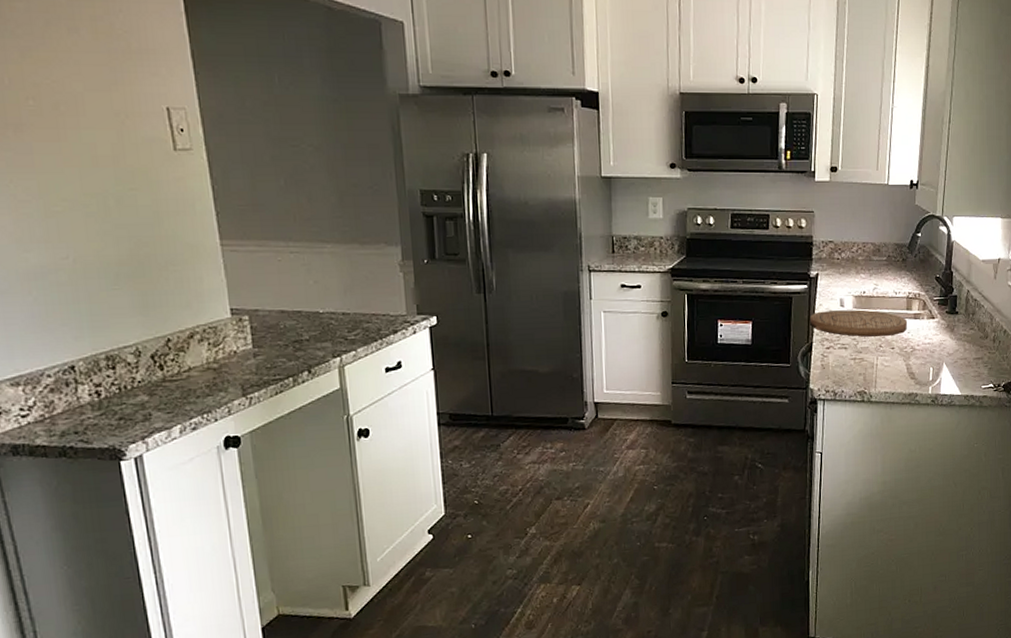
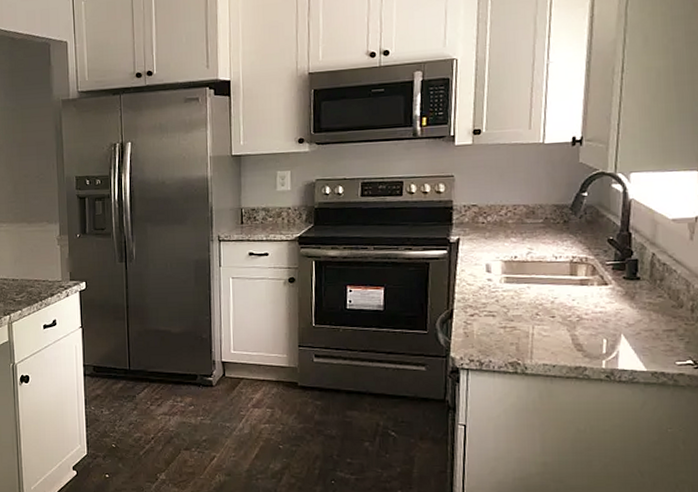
cutting board: present [810,310,908,337] -> none [450,275,572,304]

